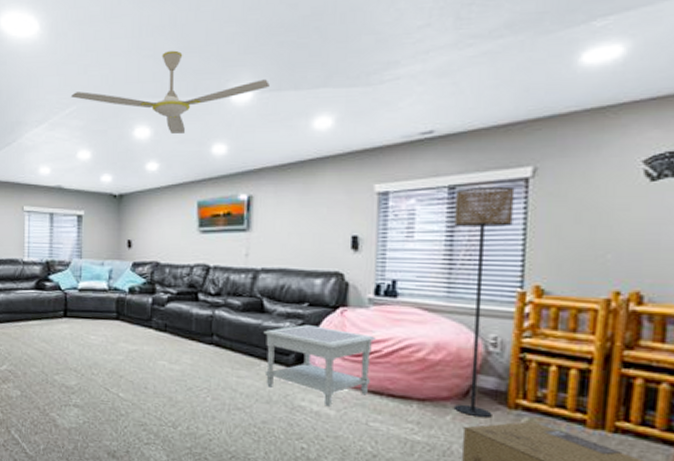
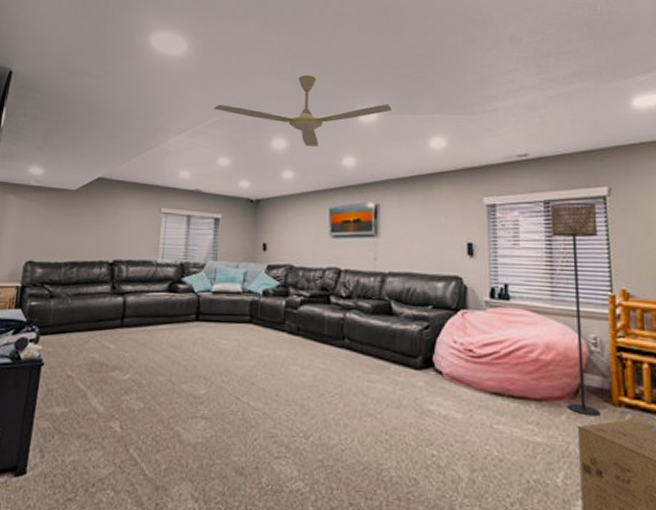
side table: present [263,325,375,407] -> none [392,327,494,410]

